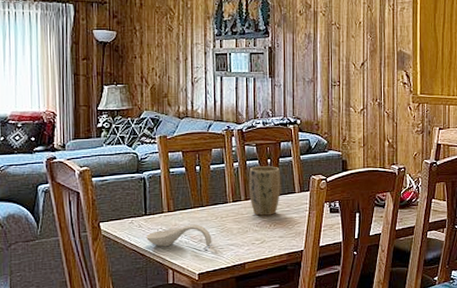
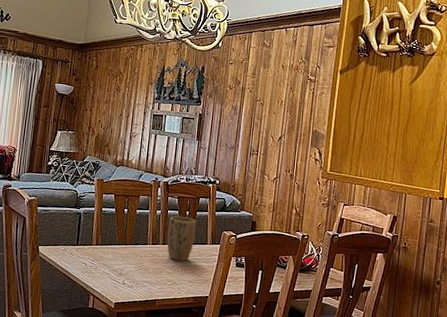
spoon rest: present [146,224,212,247] -> none [75,258,131,280]

